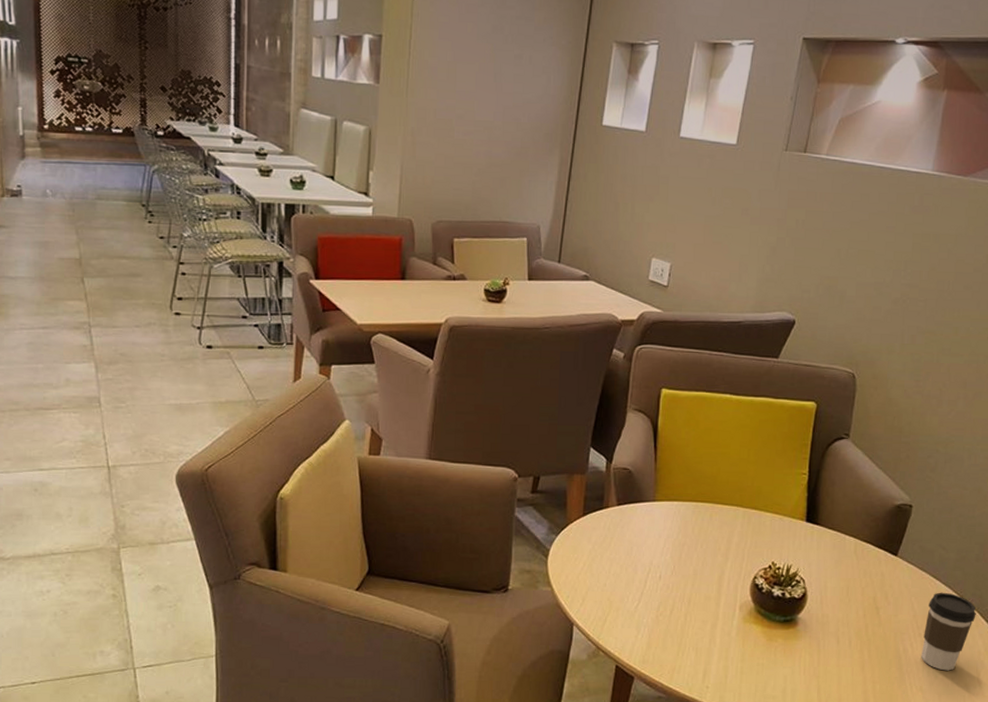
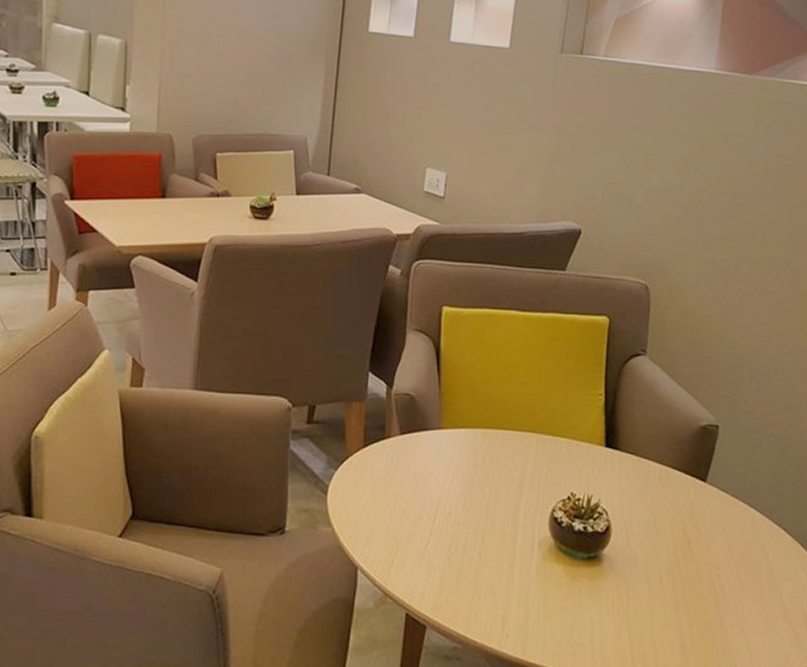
coffee cup: present [921,592,976,671] -> none [740,521,797,609]

